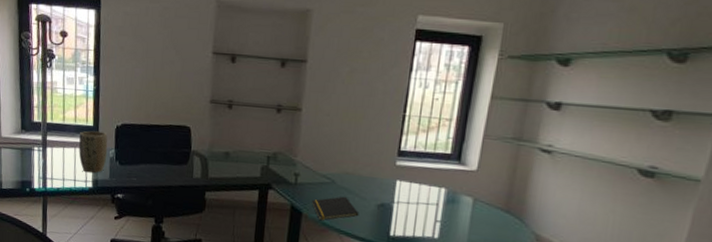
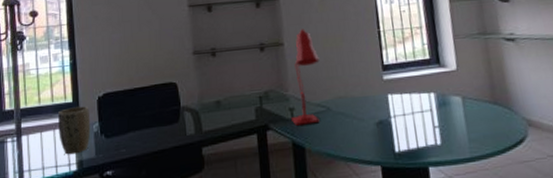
desk lamp: none [295,98,335,192] -> present [291,29,320,126]
notepad: present [311,196,359,221] -> none [311,121,361,152]

